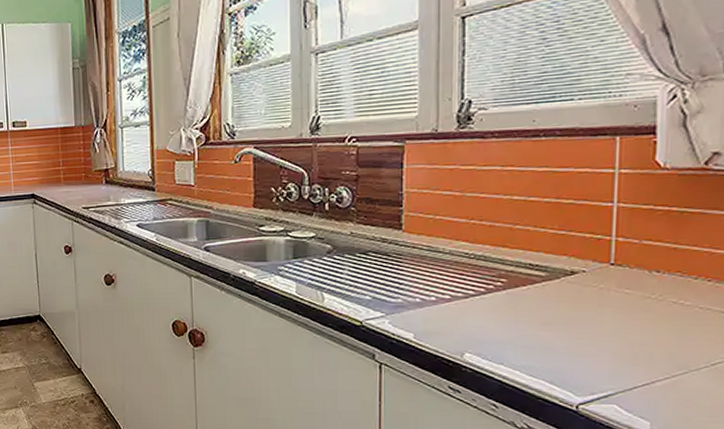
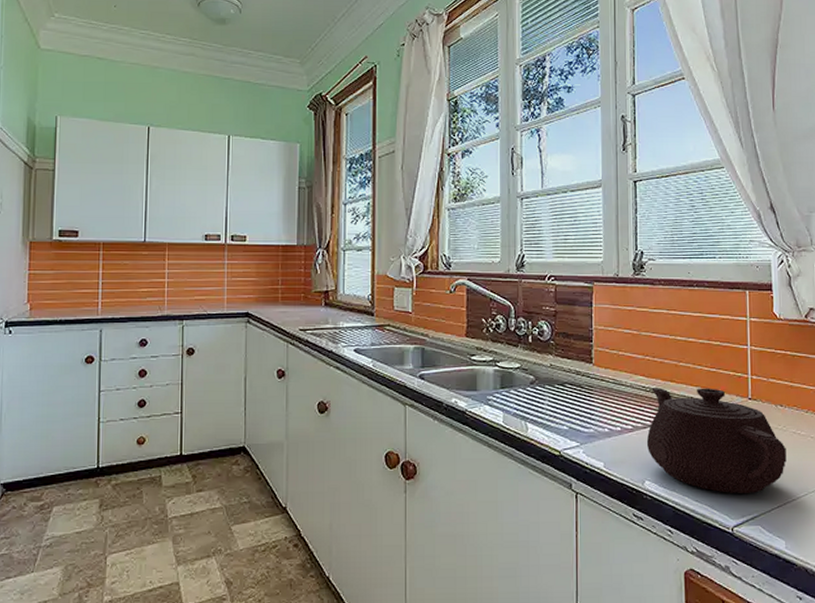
teapot: none [468,253,661,369] -> present [646,388,787,493]

